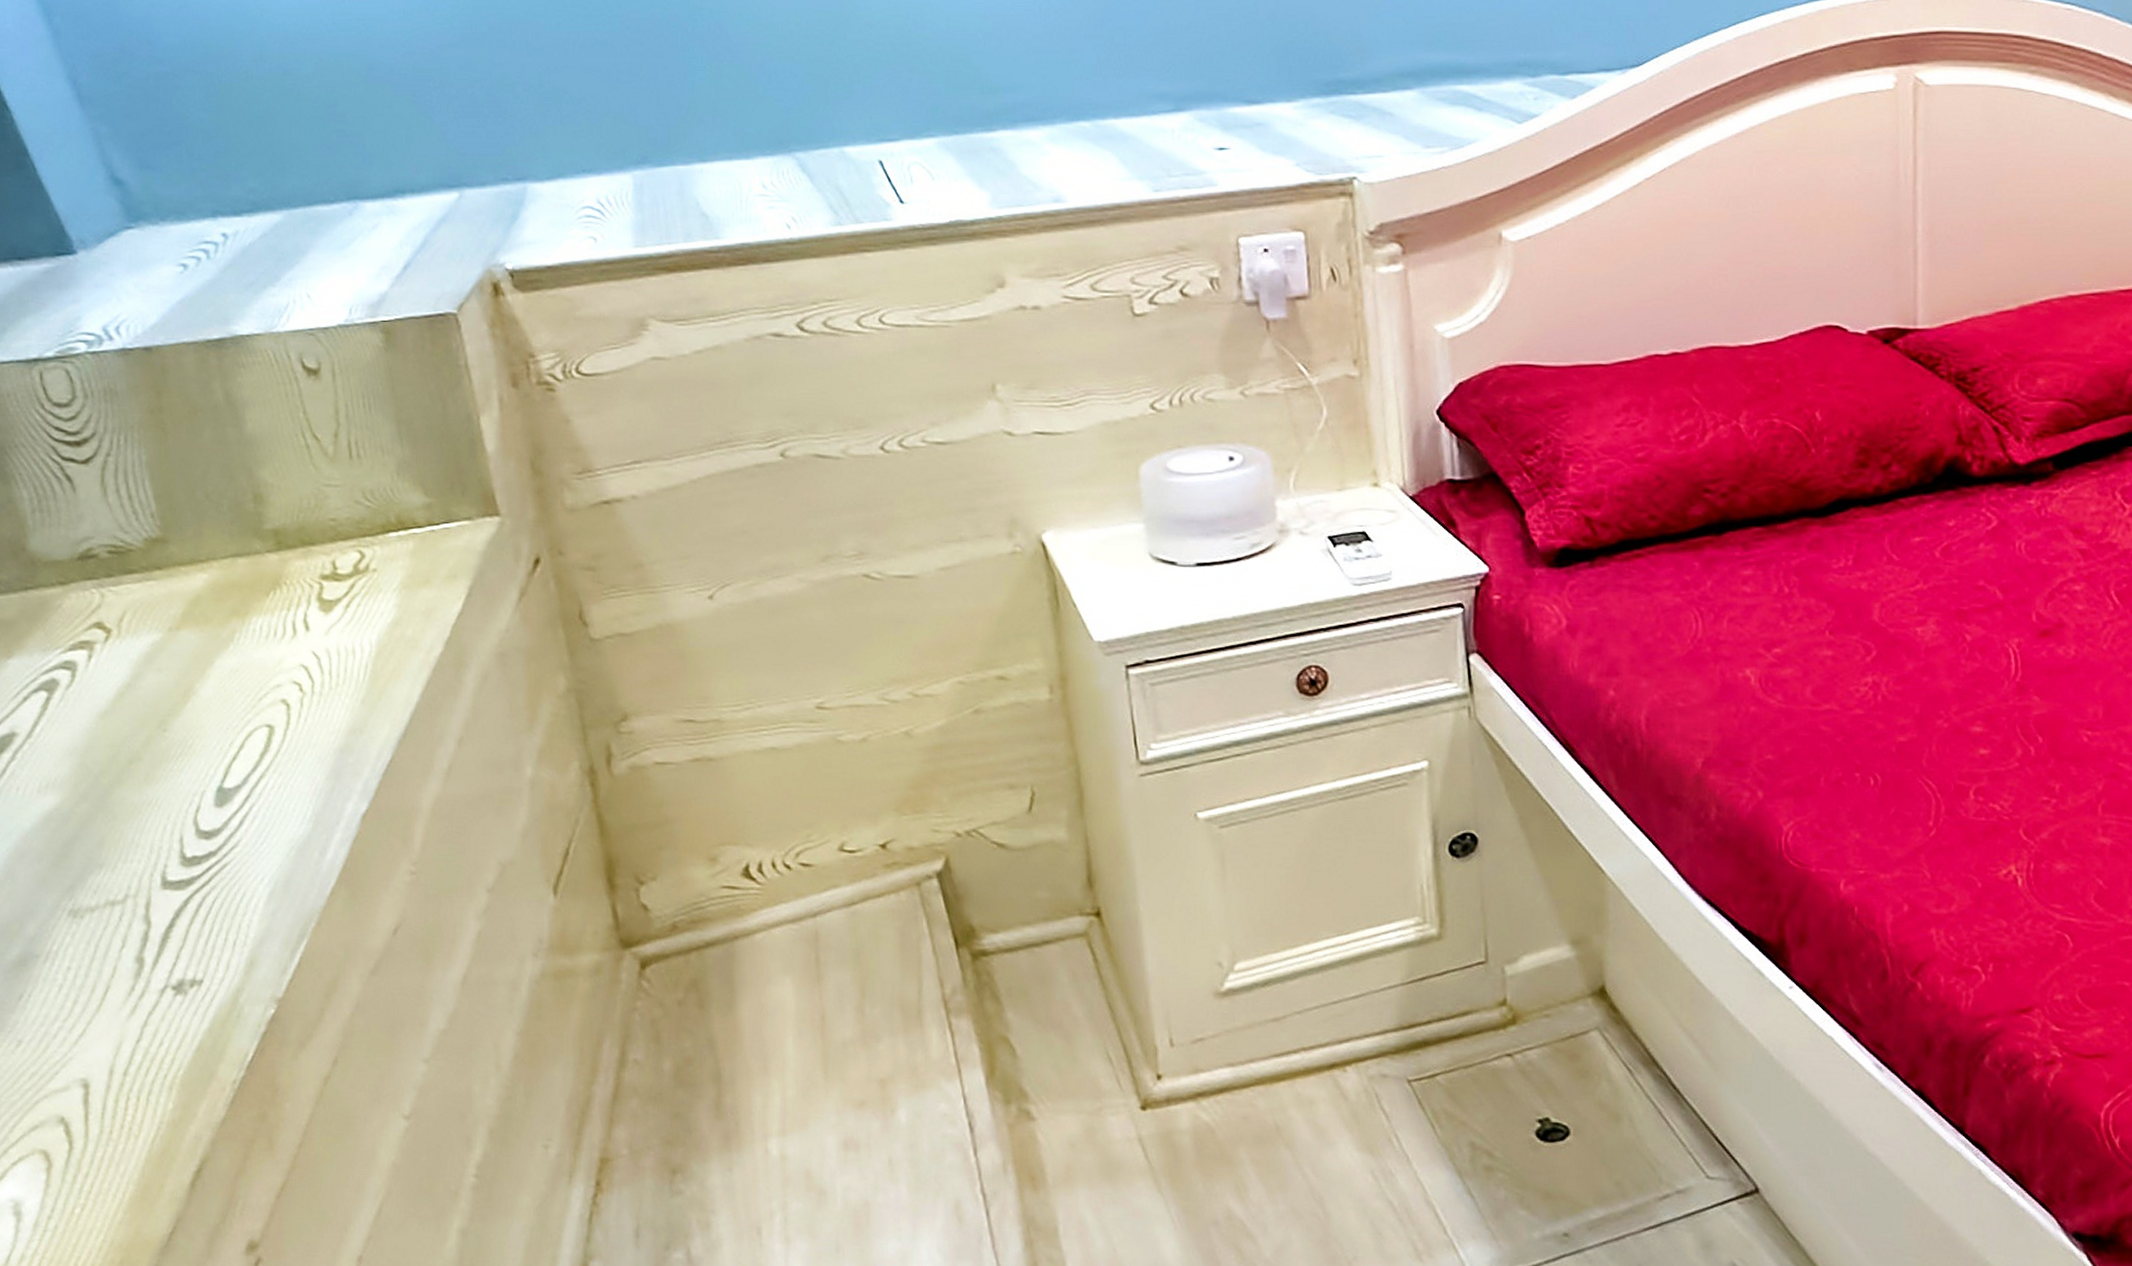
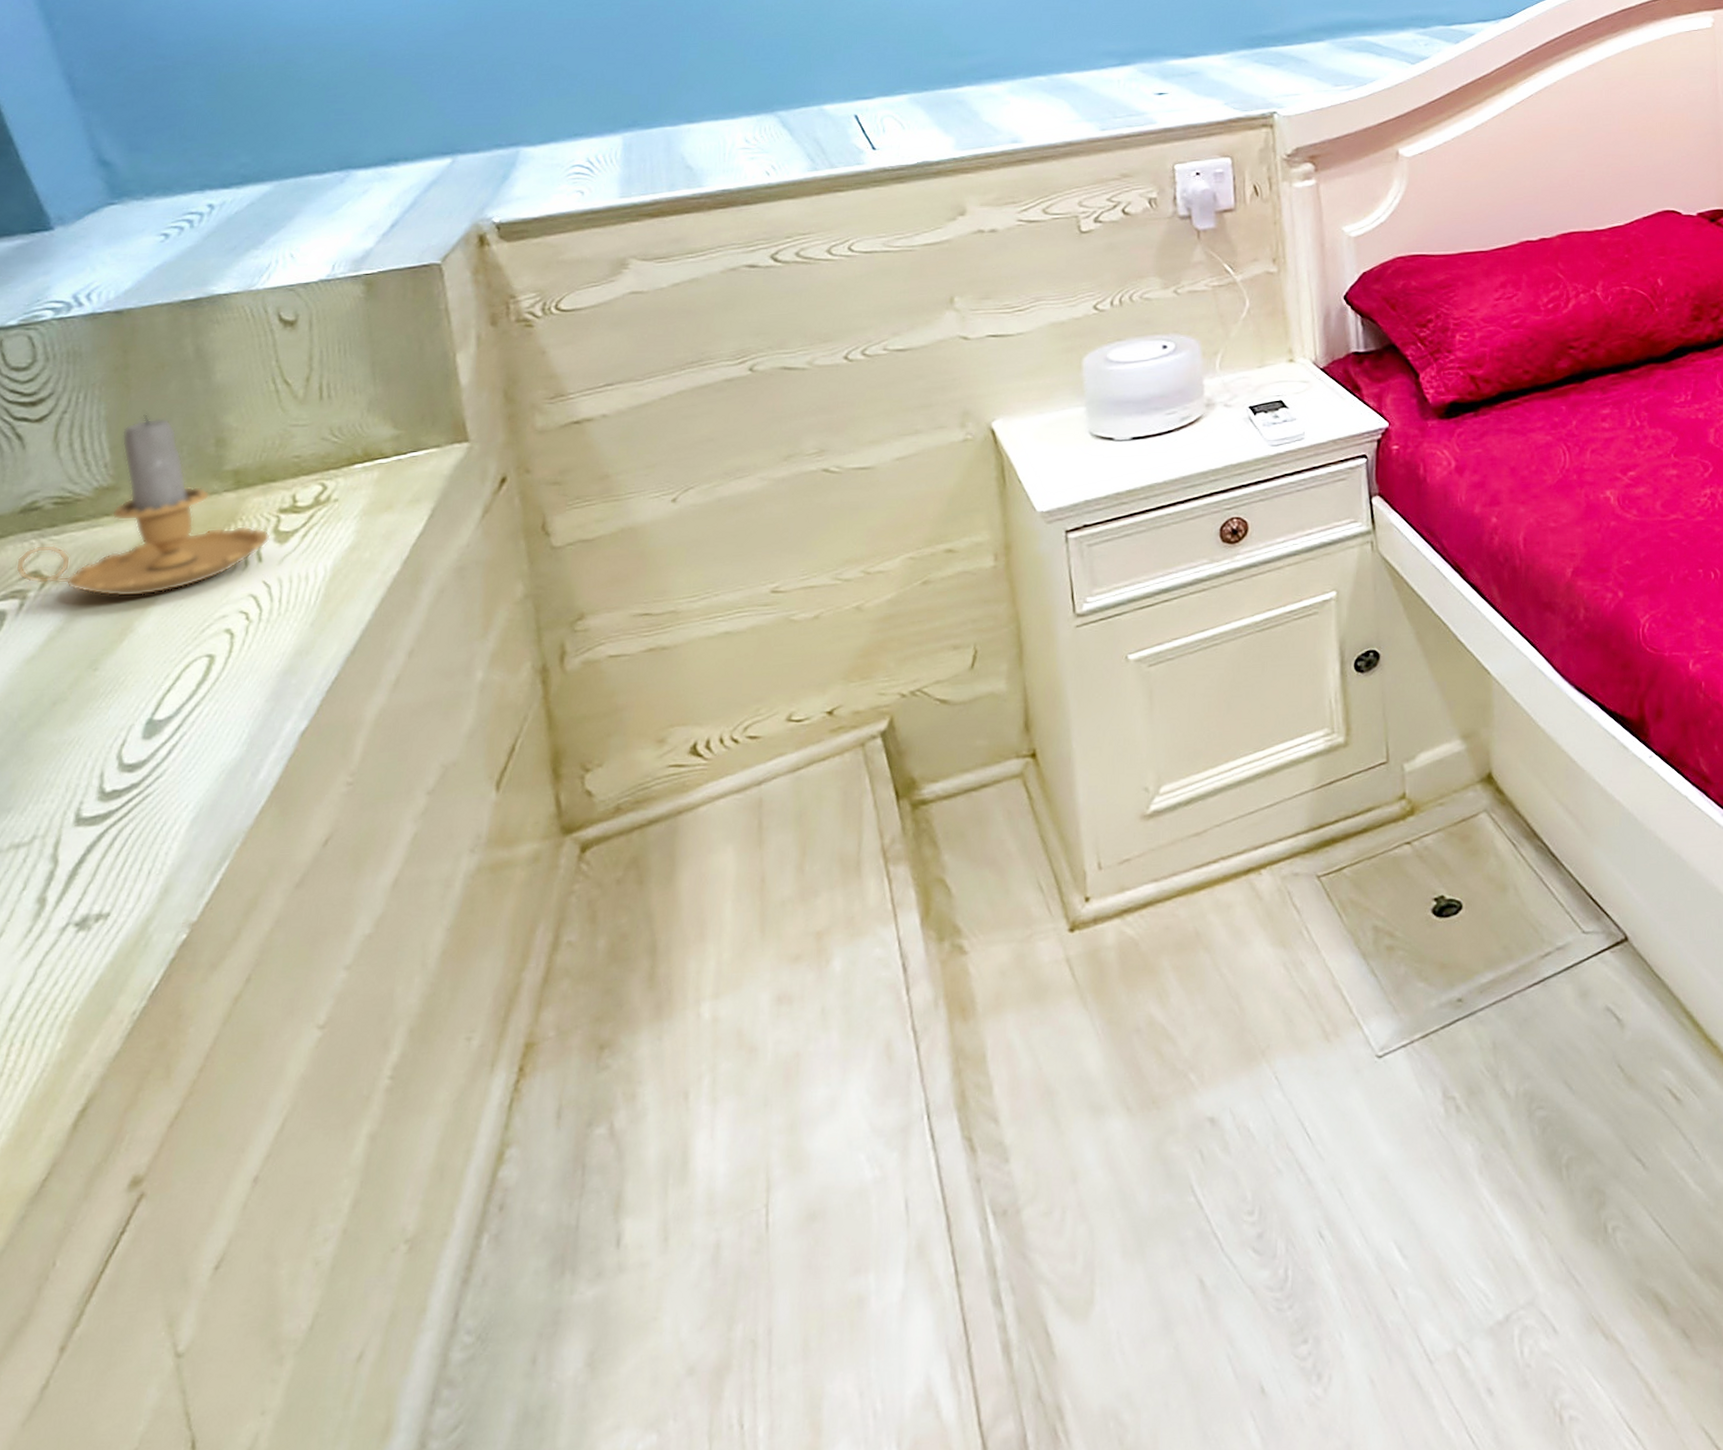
candle: none [80,462,315,658] -> present [15,414,271,597]

